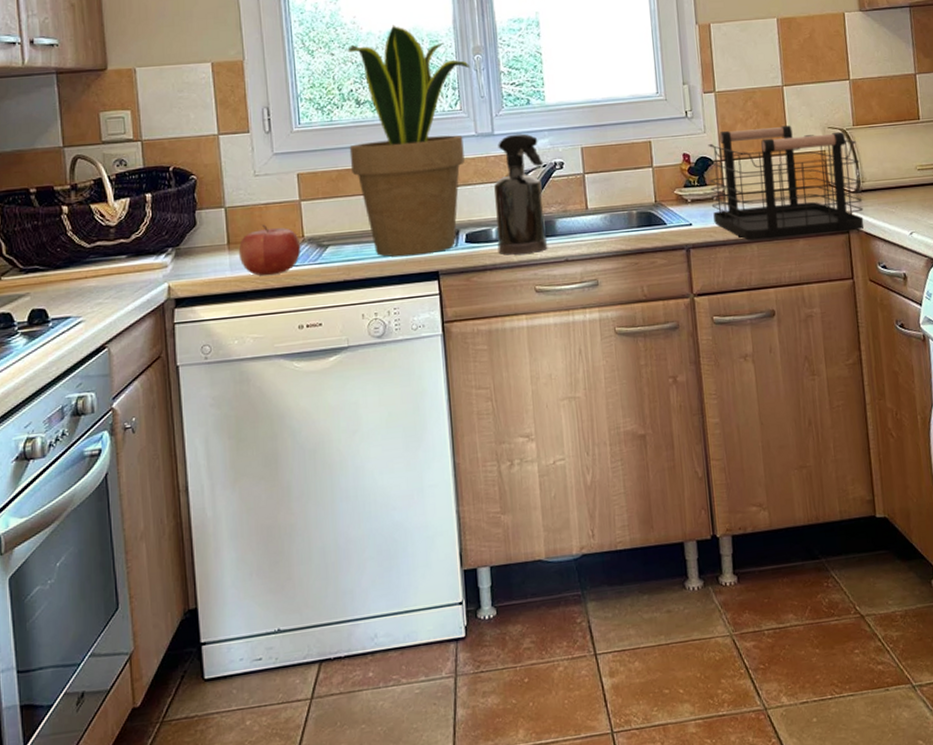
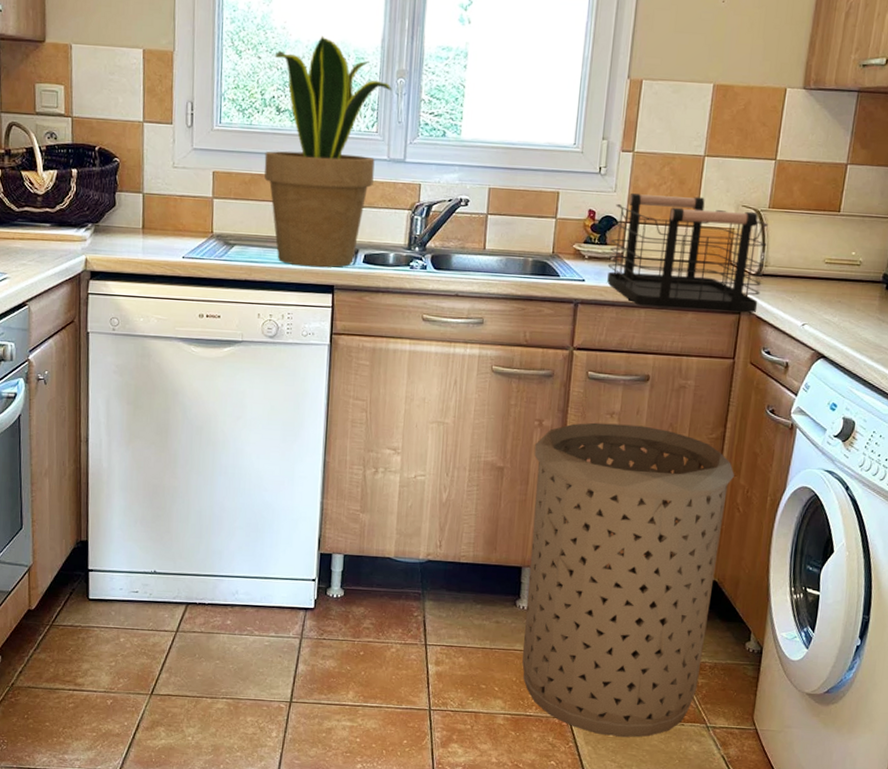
fruit: present [238,224,301,276] -> none [151,215,209,264]
spray bottle: present [493,133,548,255] -> none [392,164,450,283]
laundry basket: none [673,363,894,721] -> present [522,422,734,738]

